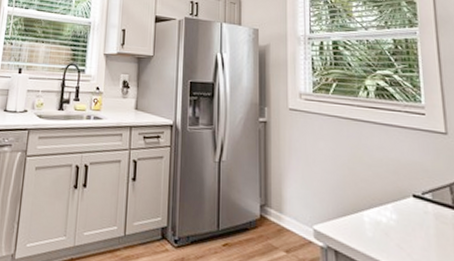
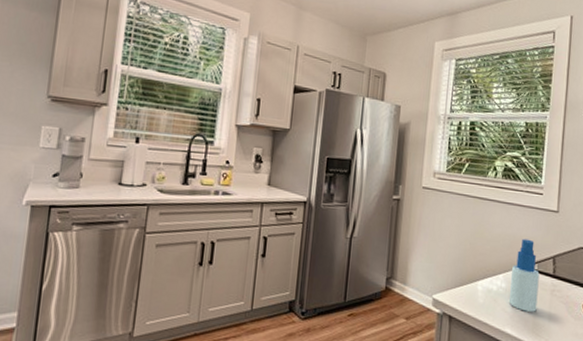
spray bottle: none [401,163,439,250] -> present [508,238,540,312]

